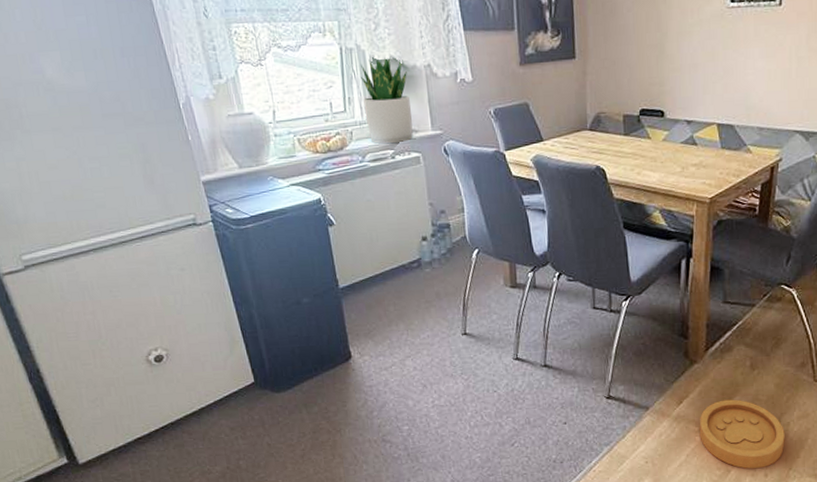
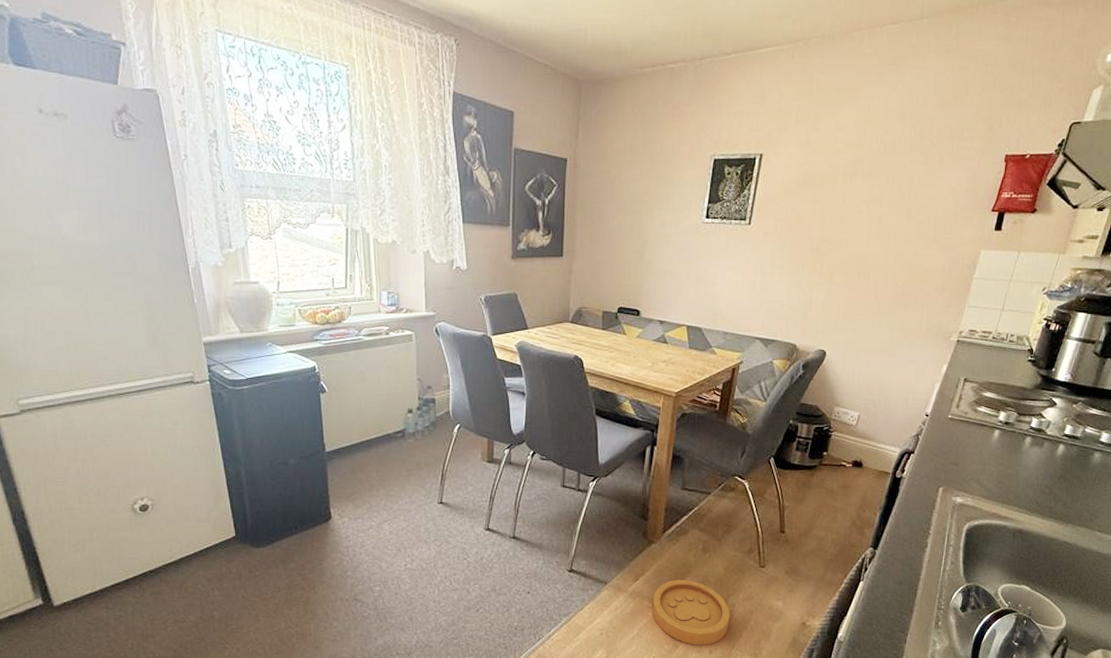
planter: present [361,58,413,145] -> none [363,241,409,321]

